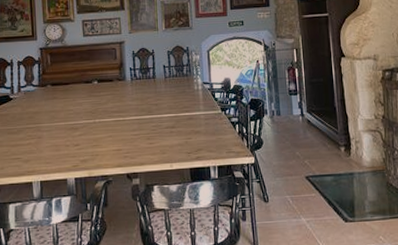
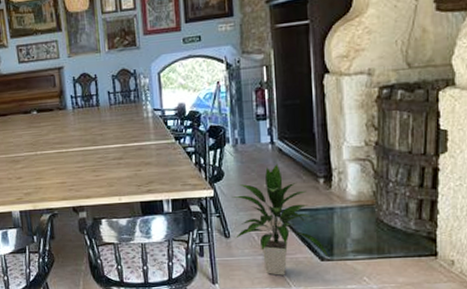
indoor plant: none [270,134,351,237] -> present [232,164,328,276]

